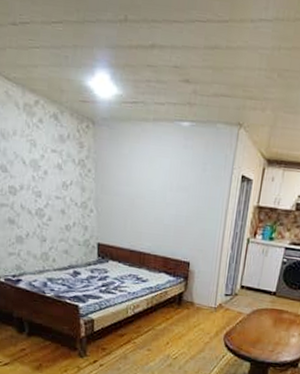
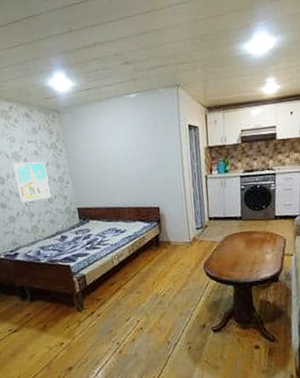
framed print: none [29,173,70,224] -> present [12,162,52,202]

